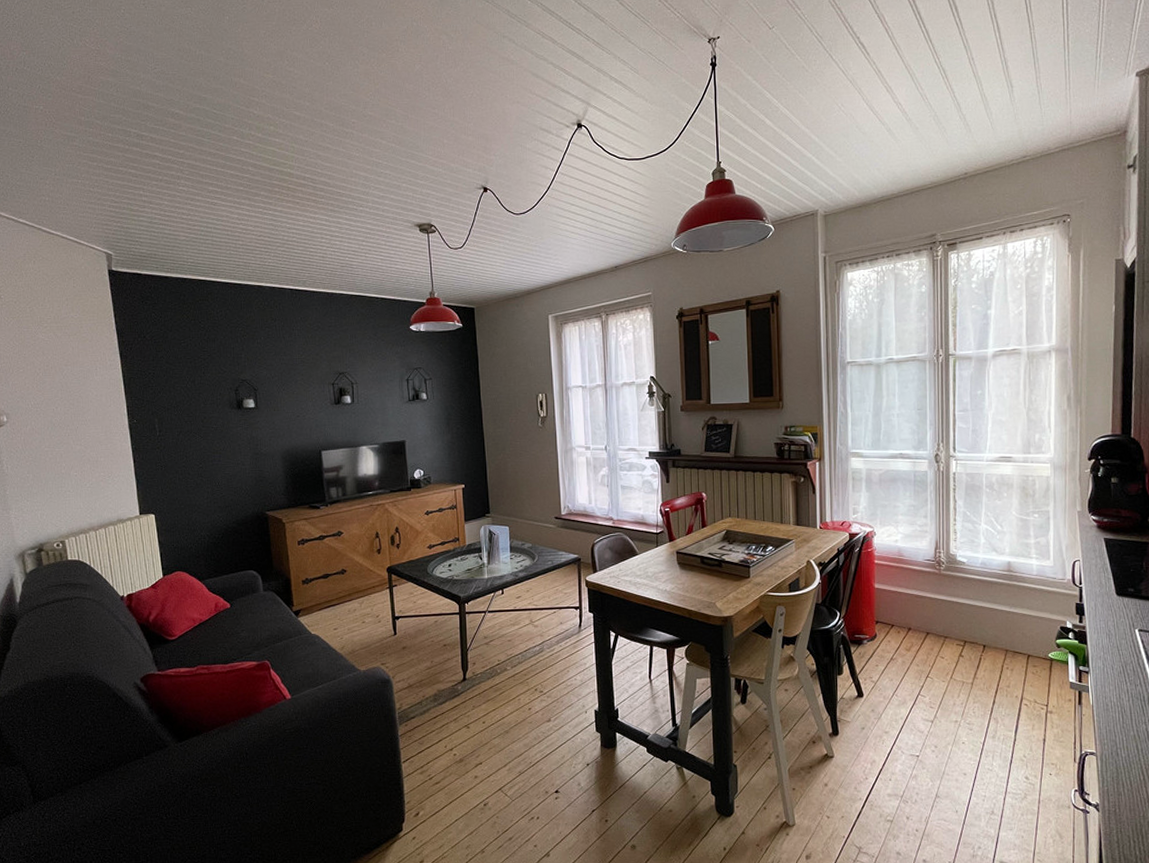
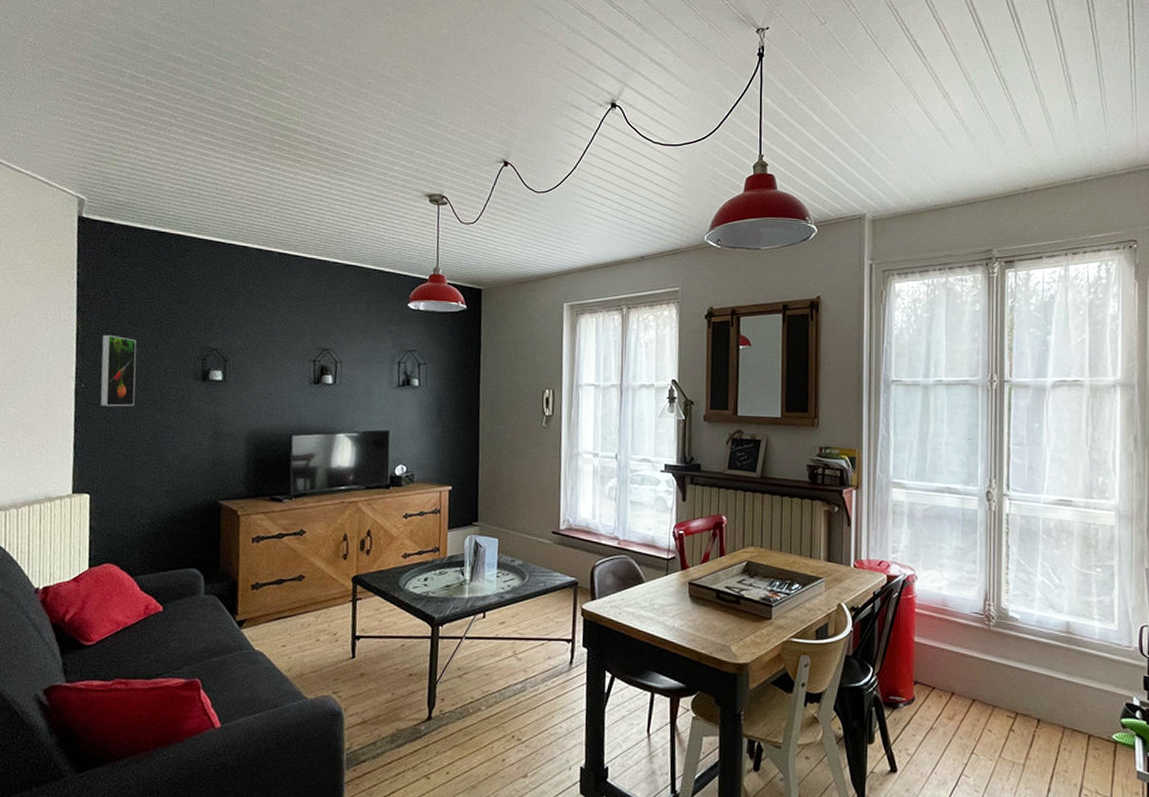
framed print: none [145,374,182,438] -> present [100,334,137,407]

